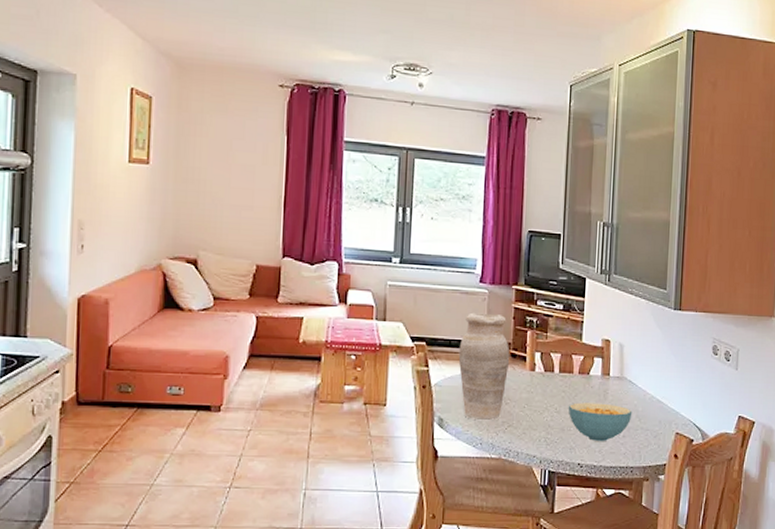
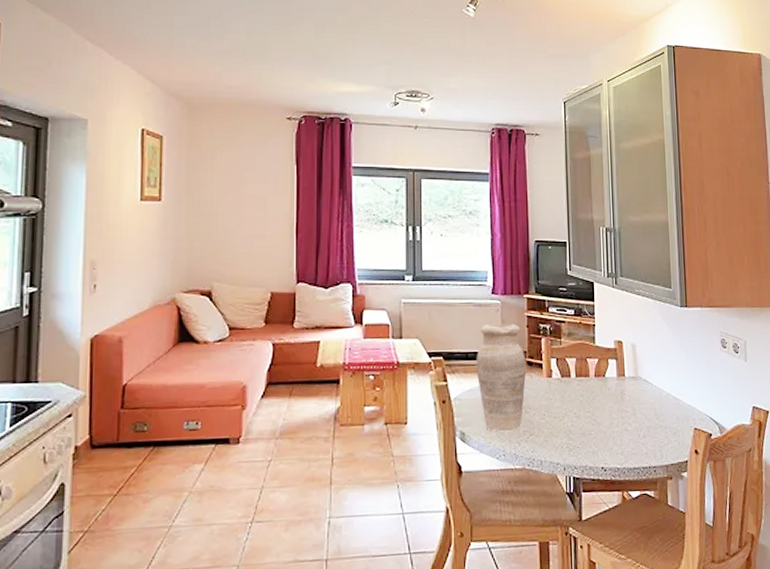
cereal bowl: present [568,402,633,441] -> none [587,404,650,443]

